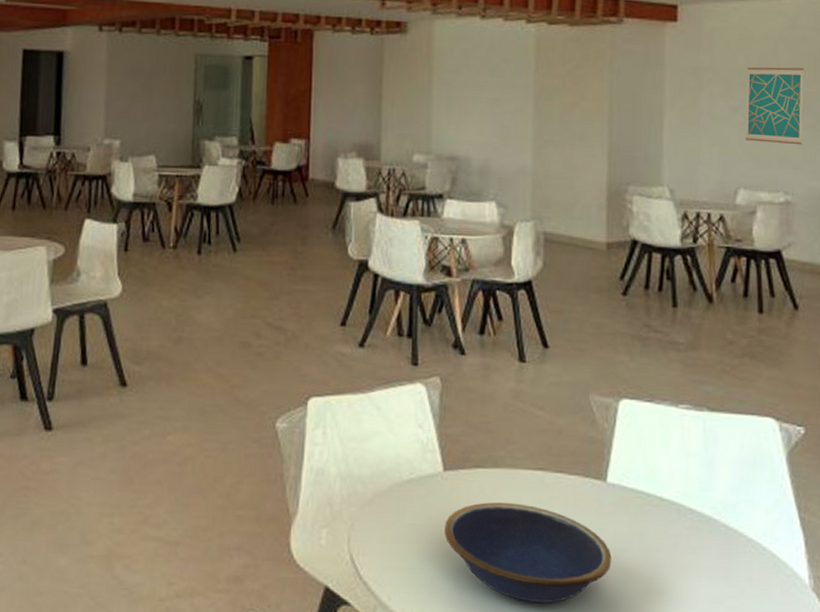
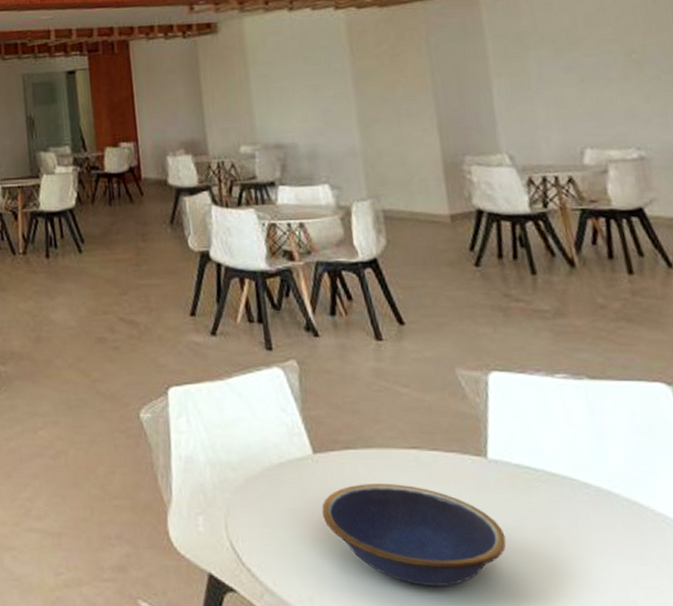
wall art: present [745,67,804,145] -> none [574,21,648,100]

